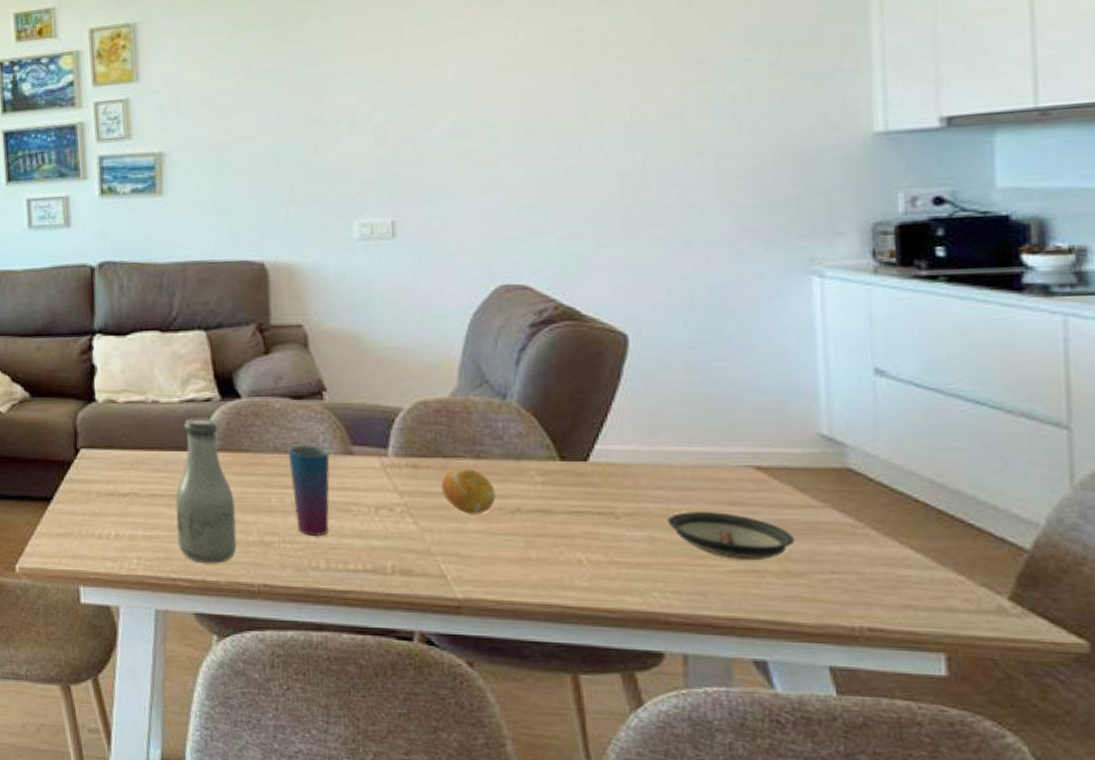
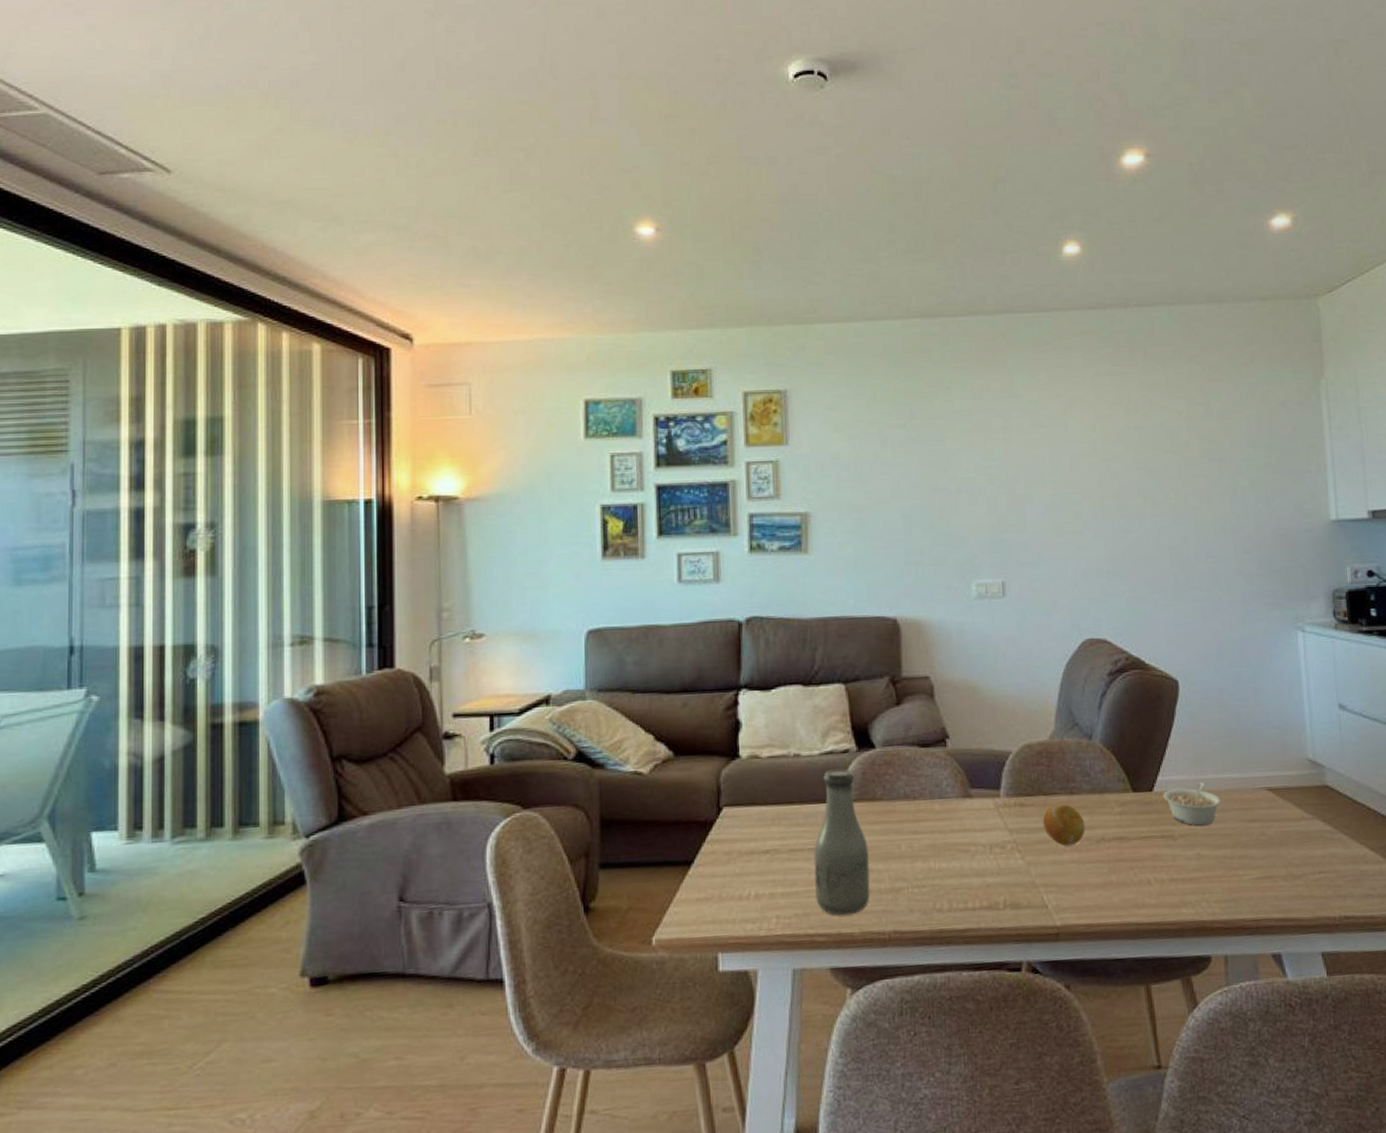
cup: present [287,445,330,537] -> none [916,790,952,879]
legume: none [602,454,687,504] -> present [1163,782,1222,826]
saucer: present [667,512,796,561] -> none [1210,828,1296,869]

